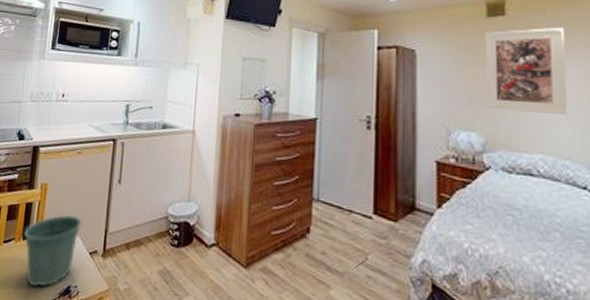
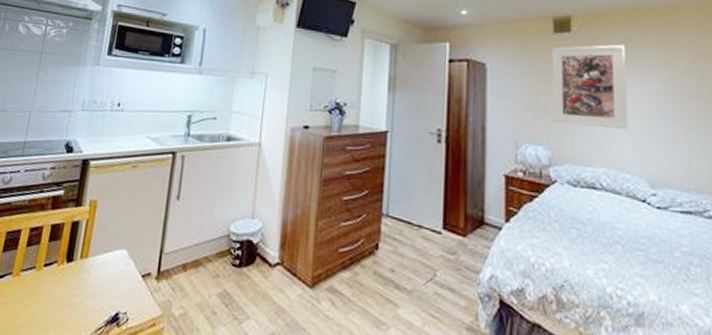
flower pot: present [23,214,82,287] -> none [68,234,135,315]

